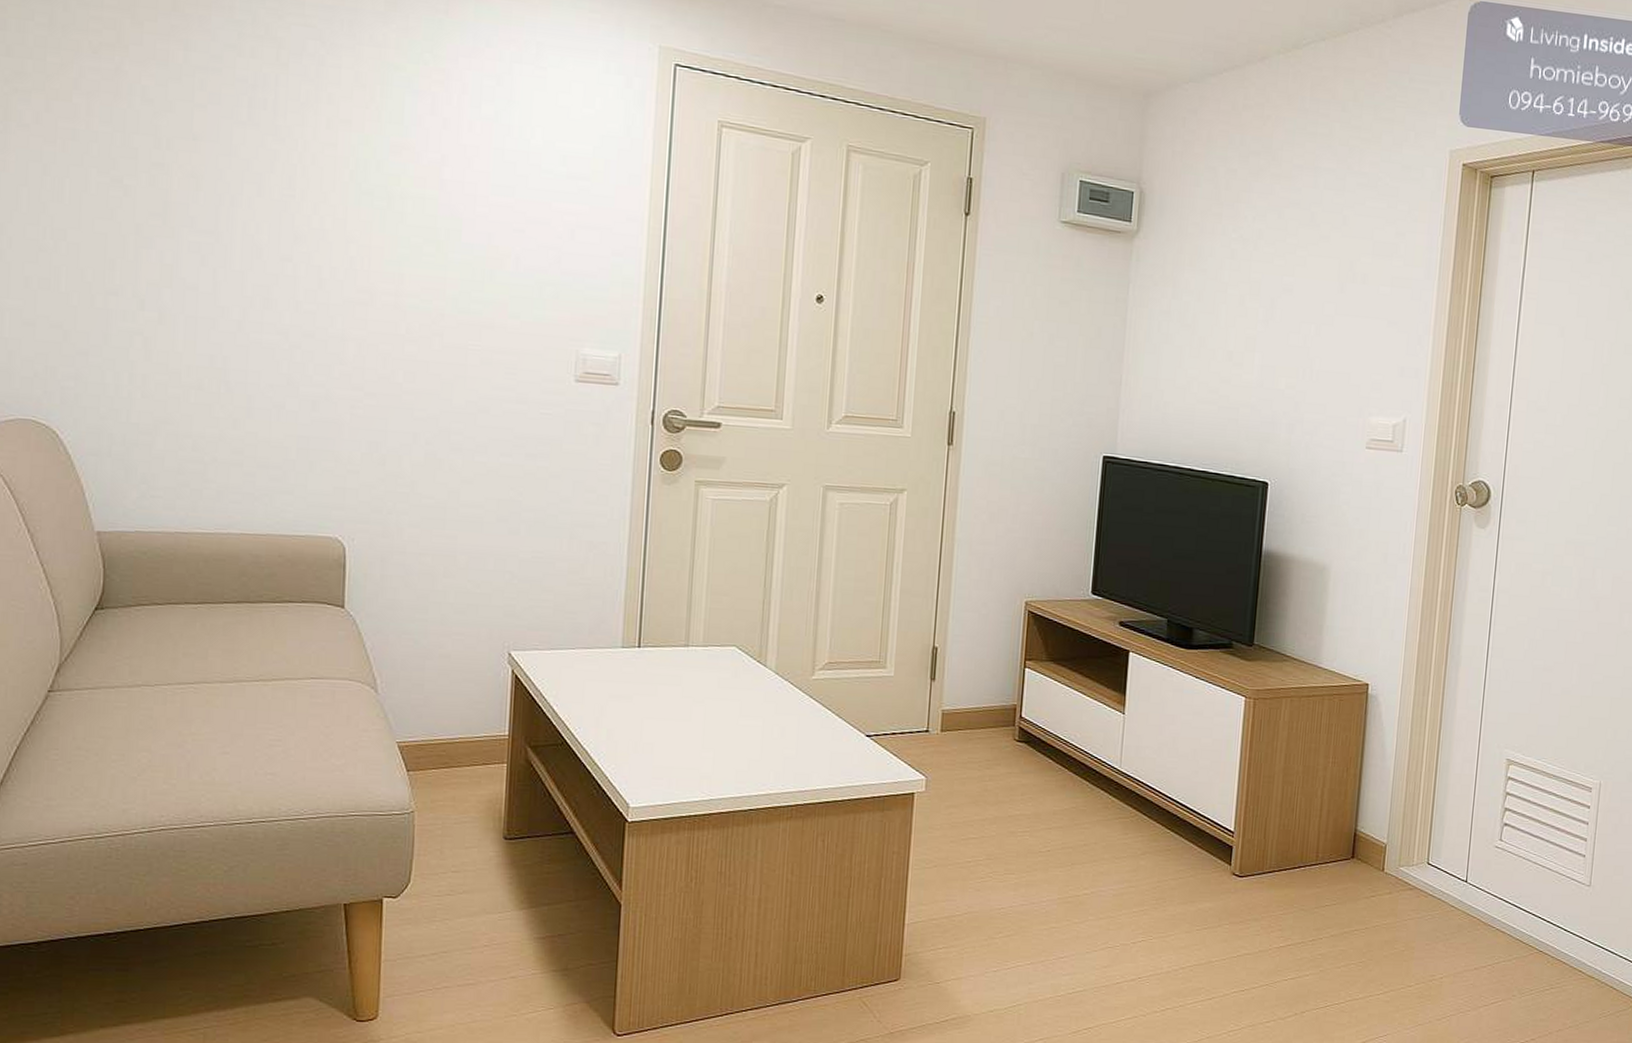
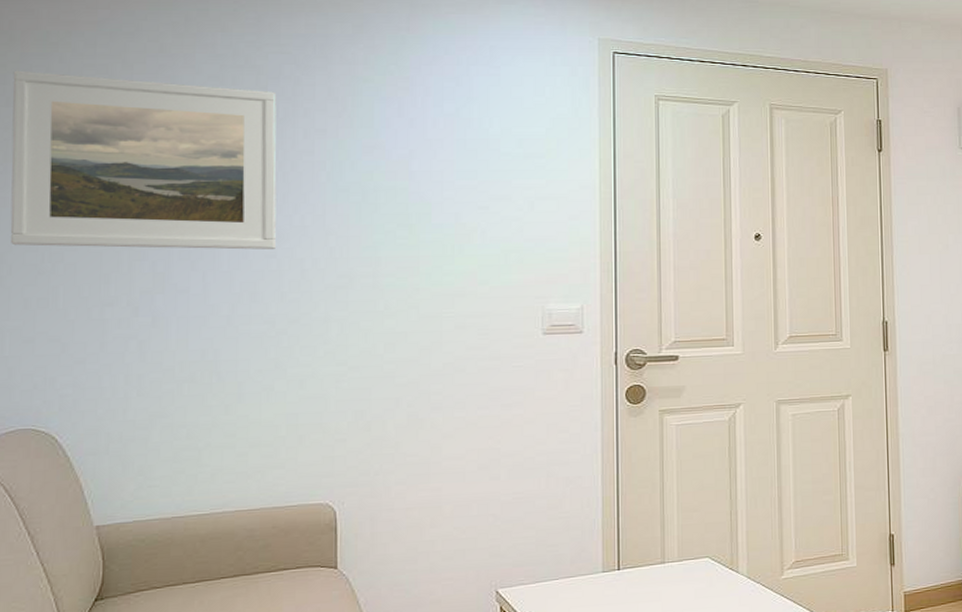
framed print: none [10,15,299,252] -> present [10,70,277,250]

